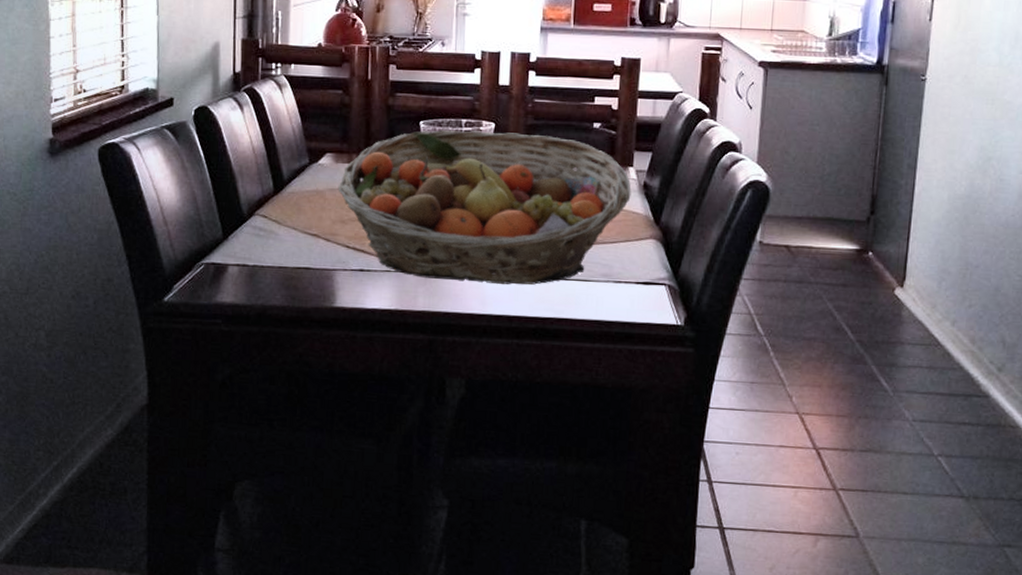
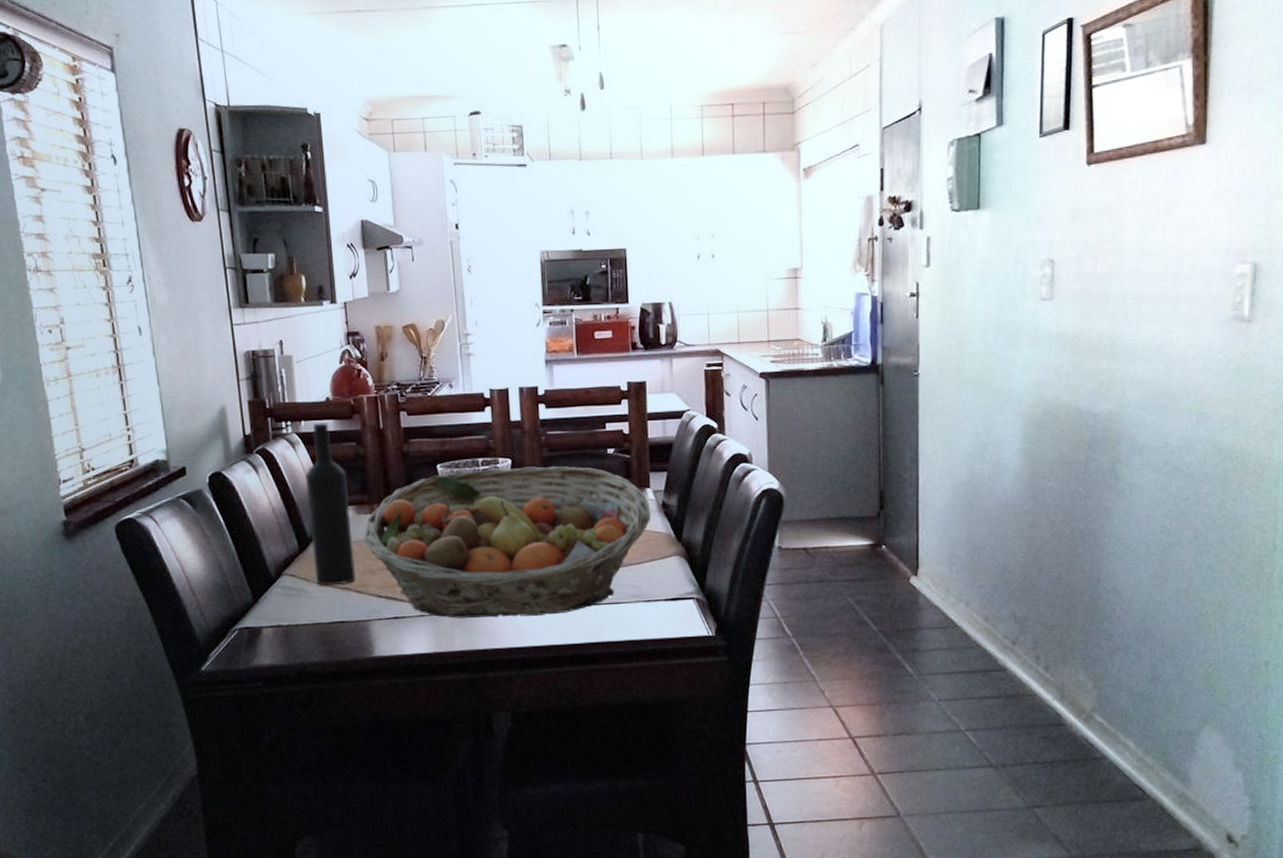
wine bottle: none [286,68,329,231] -> present [305,423,356,586]

